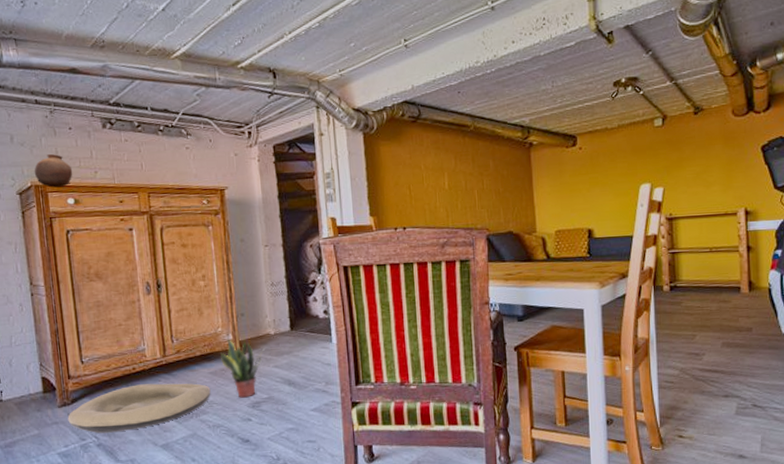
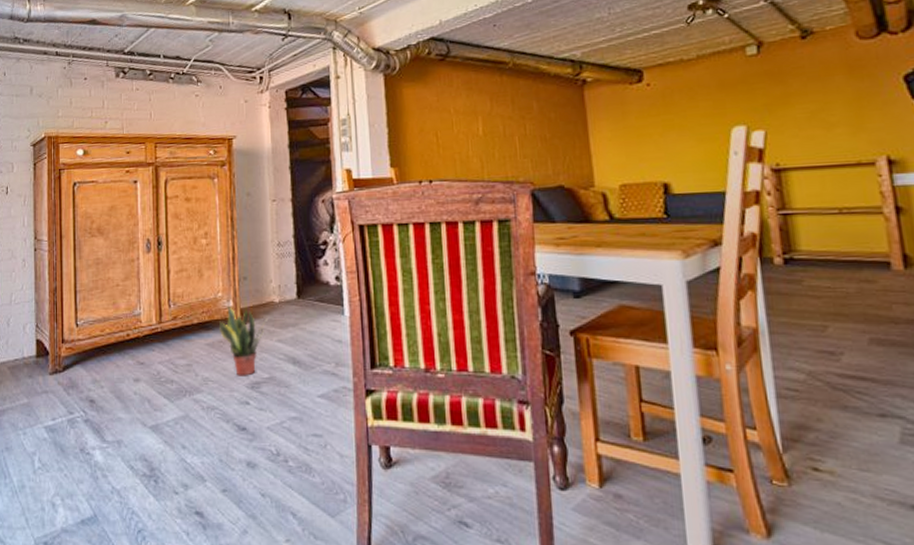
pottery: present [34,153,73,188] -> none [48,104,84,139]
dog bed: present [68,383,211,434] -> none [58,353,207,408]

